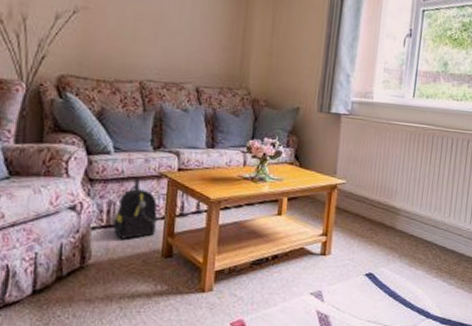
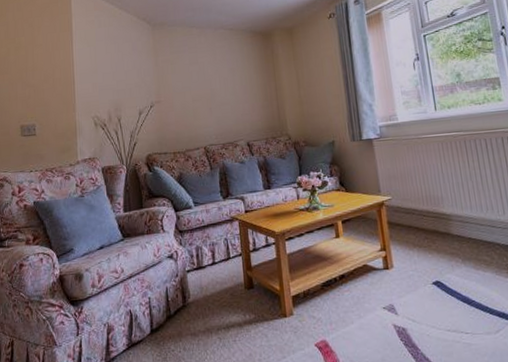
backpack: present [112,178,158,239] -> none [201,224,237,278]

